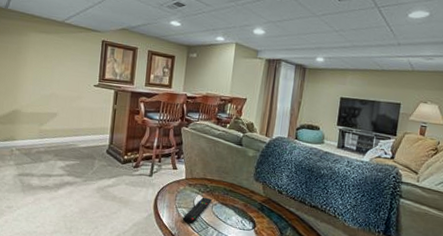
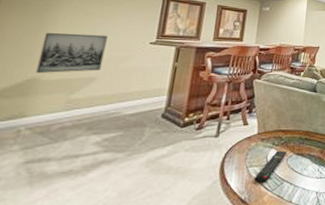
wall art: none [17,73,62,108] -> present [35,32,108,74]

